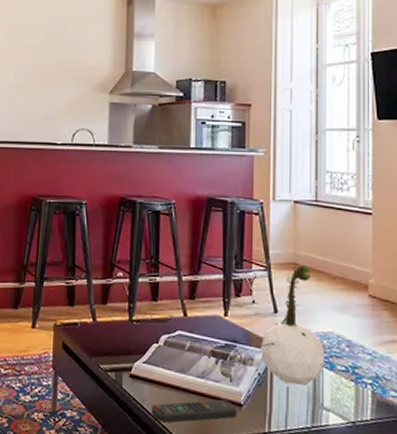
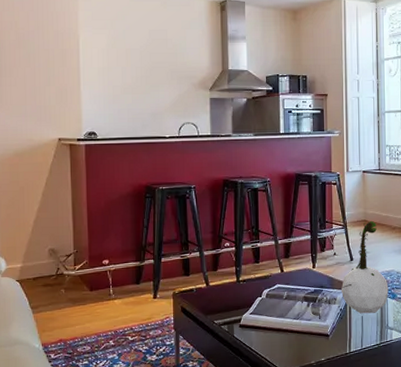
remote control: present [151,399,237,423] -> none [258,334,325,359]

